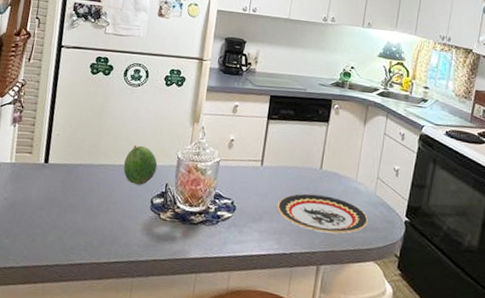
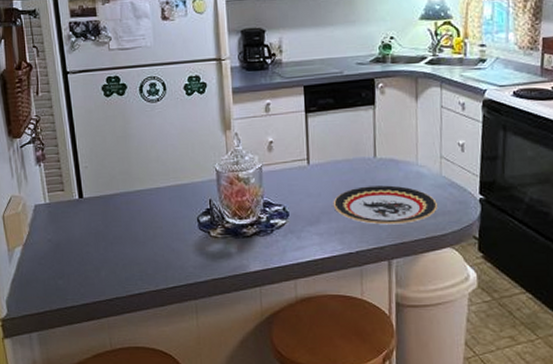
fruit: present [123,145,158,185] -> none [160,164,197,206]

